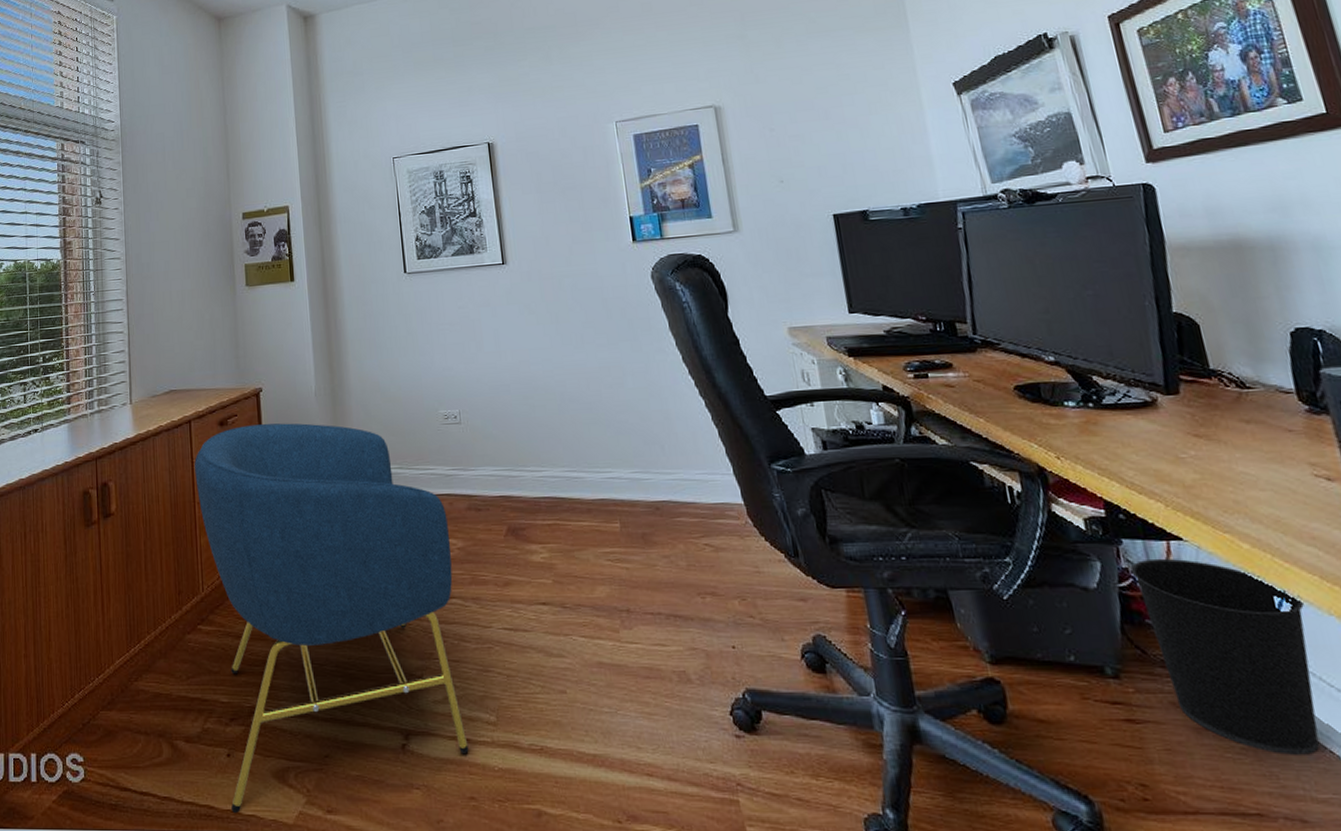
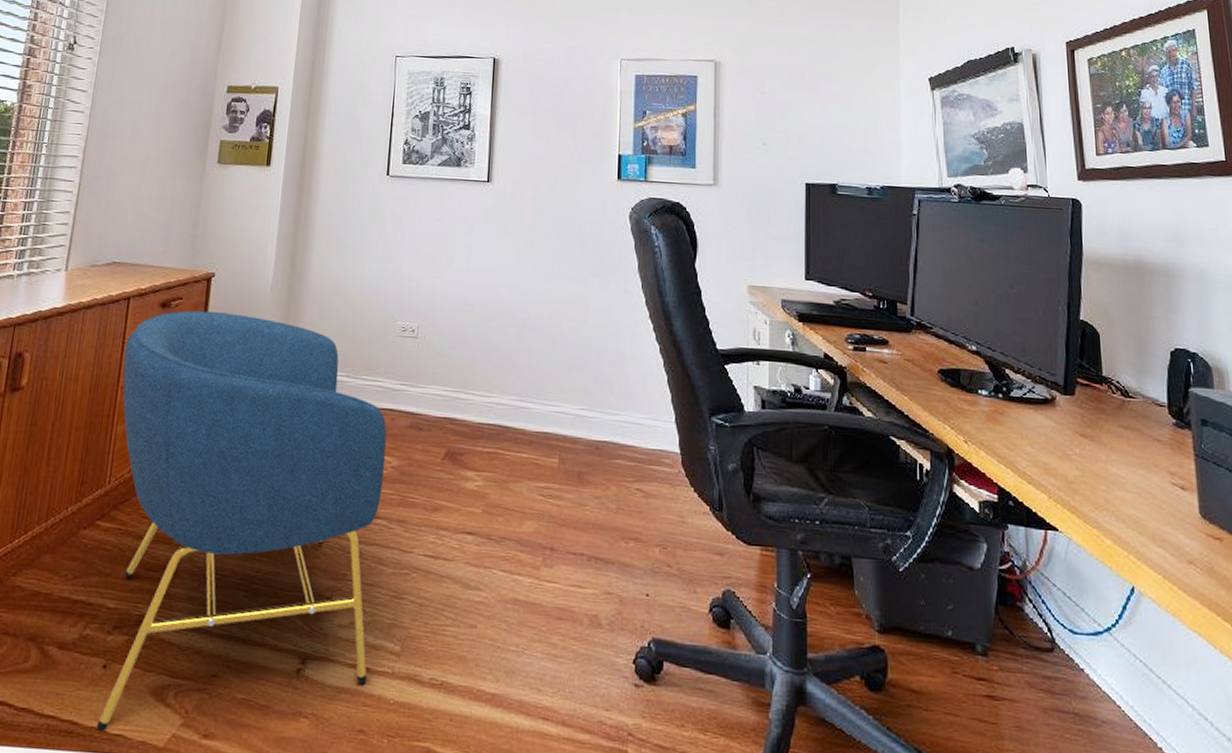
wastebasket: present [1130,558,1321,755] -> none [1011,545,1147,740]

